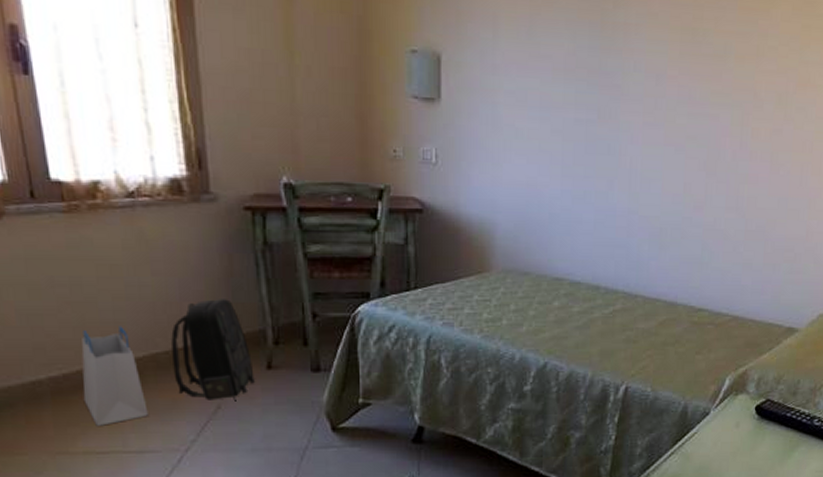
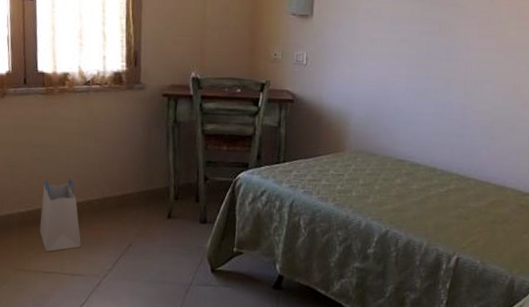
backpack: present [171,299,255,402] -> none [101,162,158,242]

